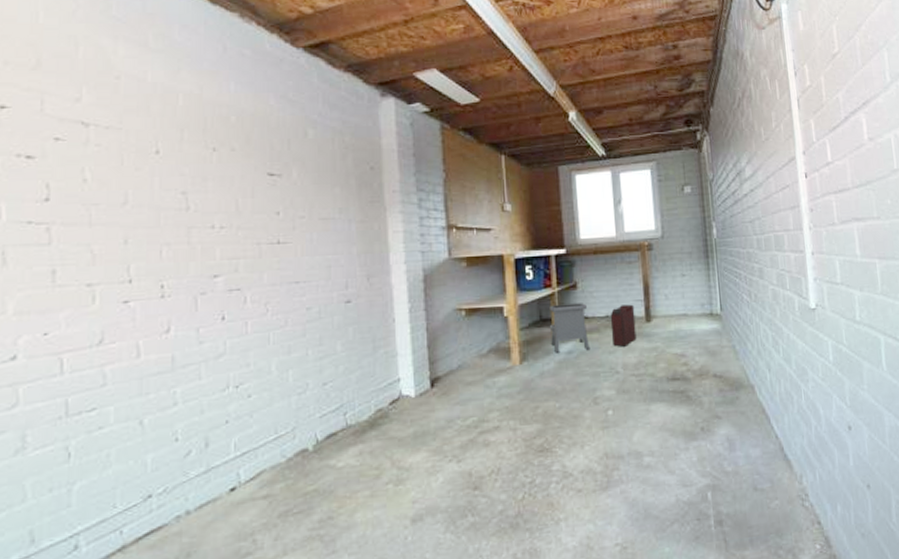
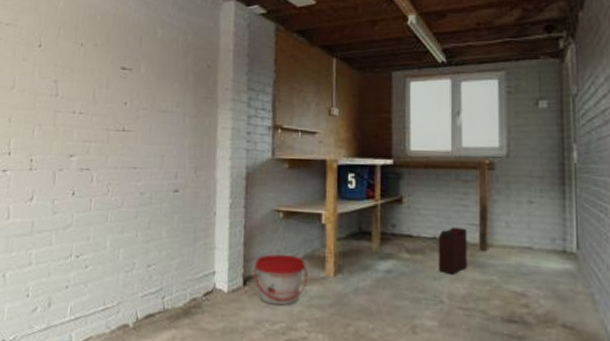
bucket: none [440,351,495,402] -> present [253,254,308,306]
step stool: present [549,303,589,353] -> none [368,217,412,273]

